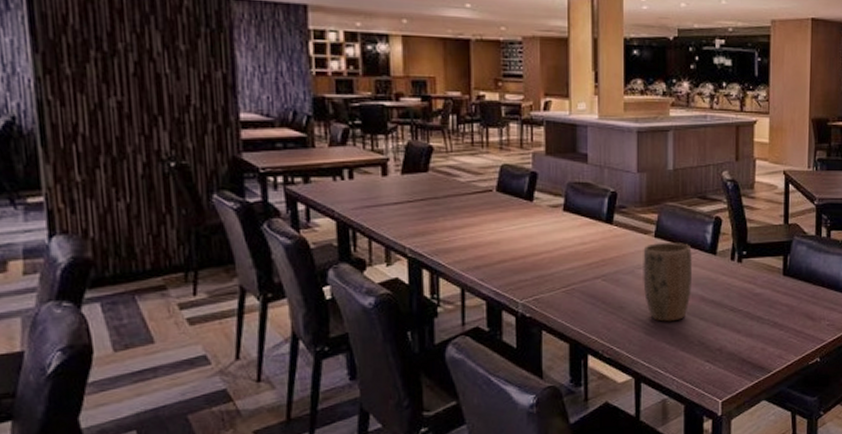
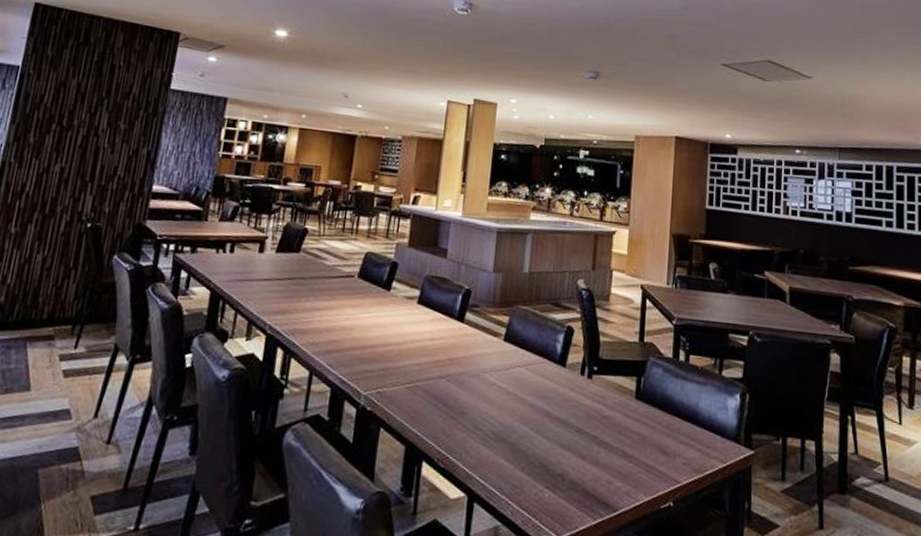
plant pot: present [643,242,692,322] -> none [487,347,541,436]

